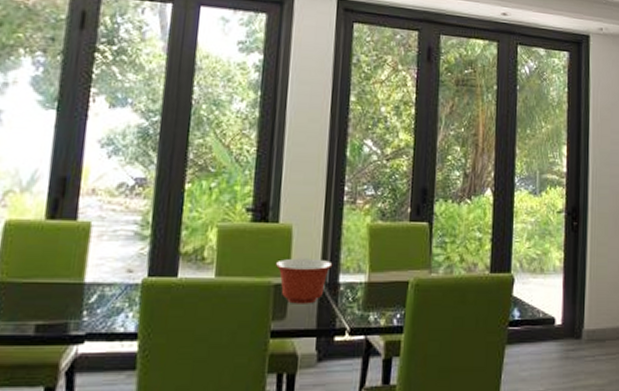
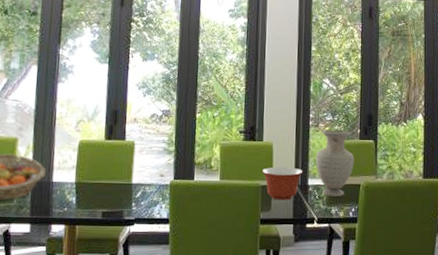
vase: none [349,207,402,298] -> present [315,129,354,197]

